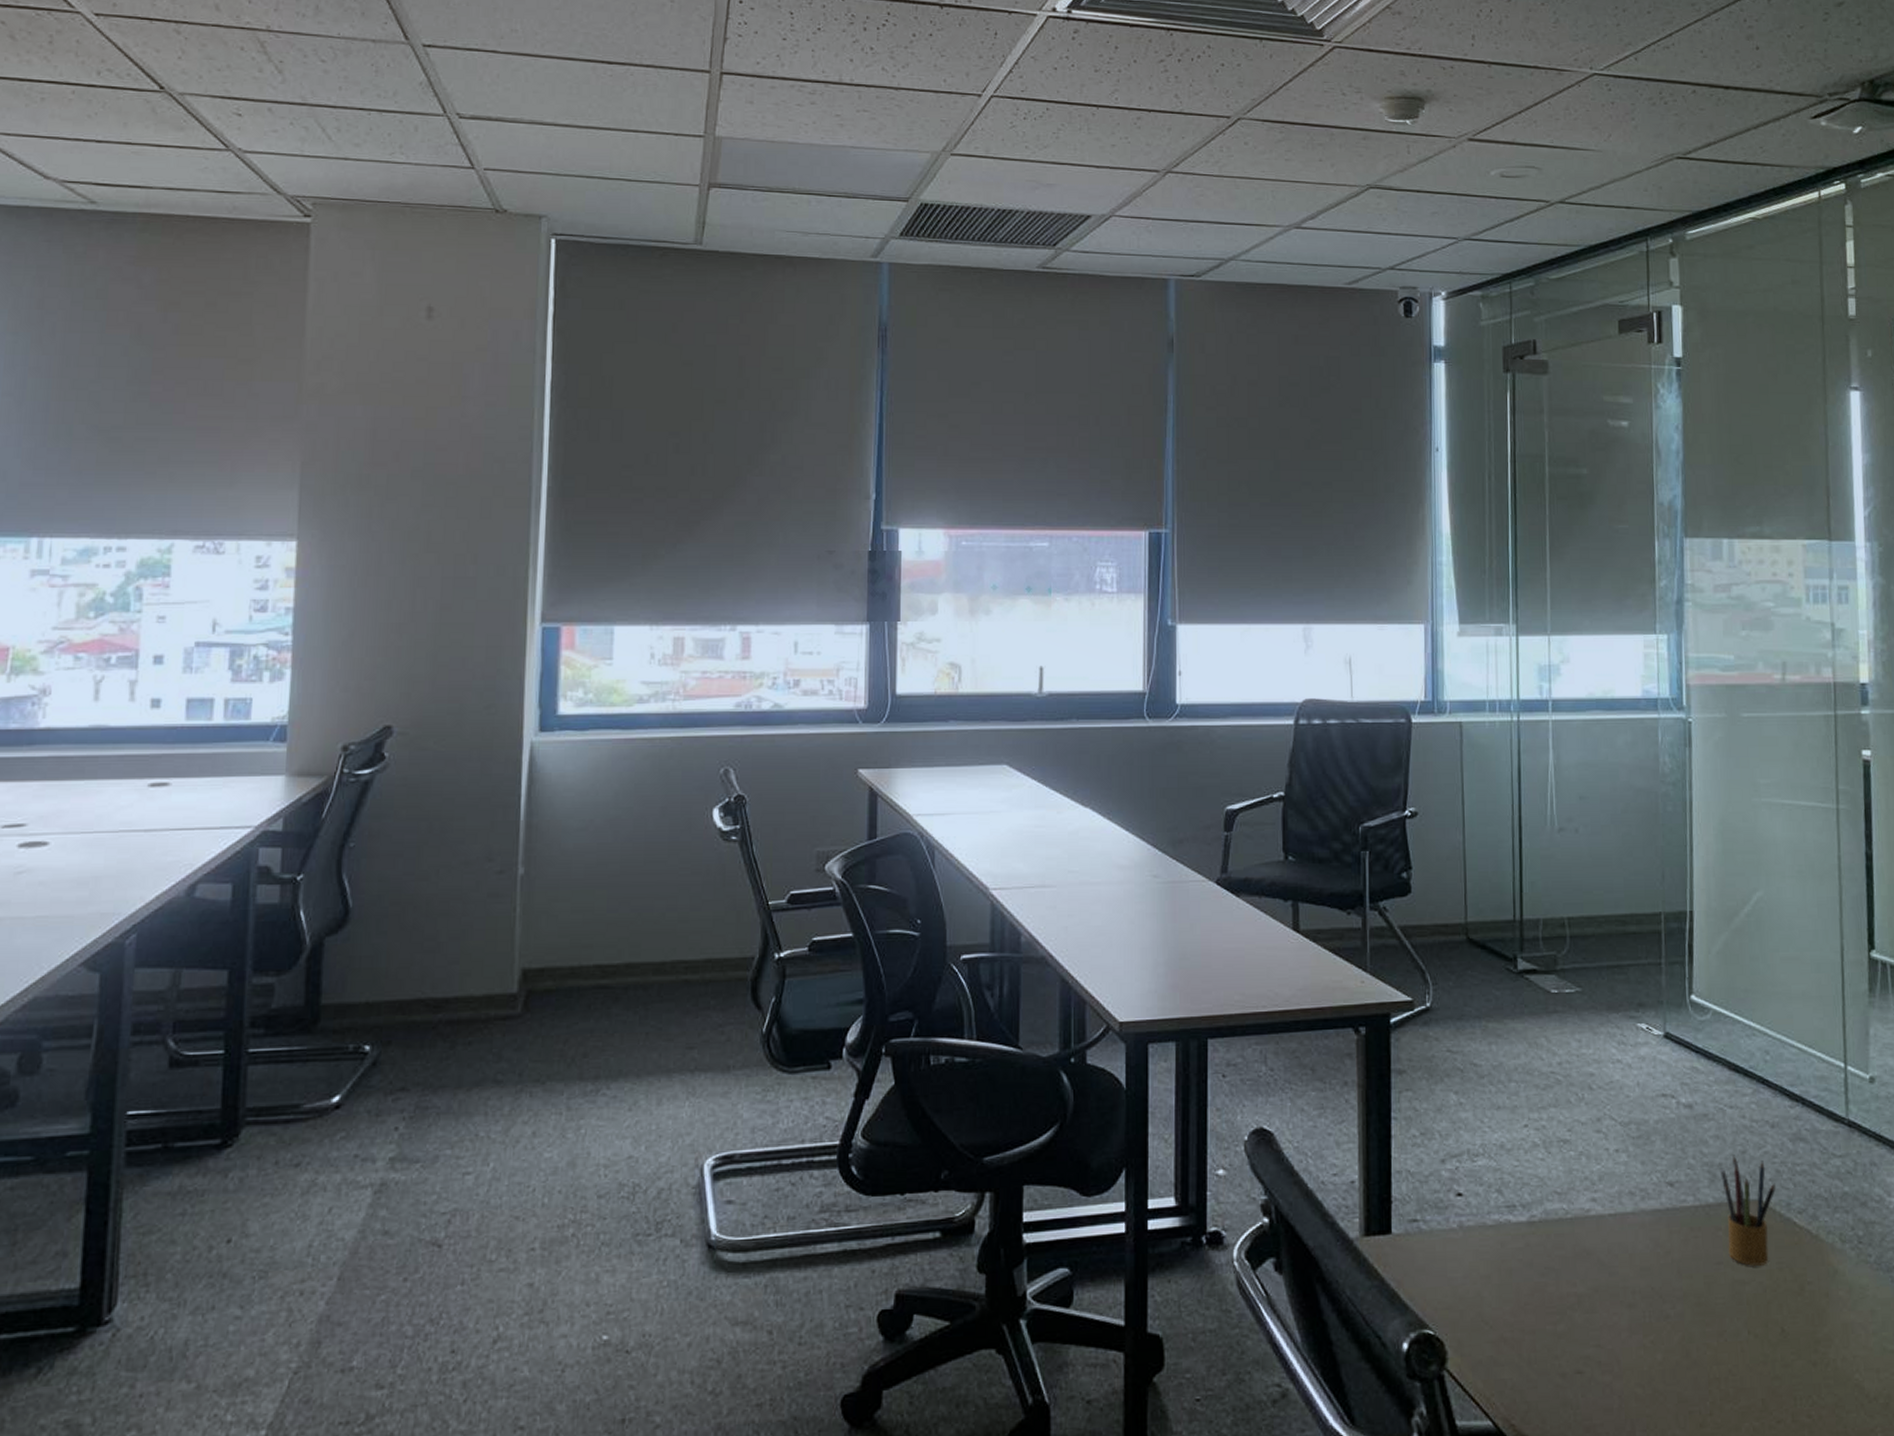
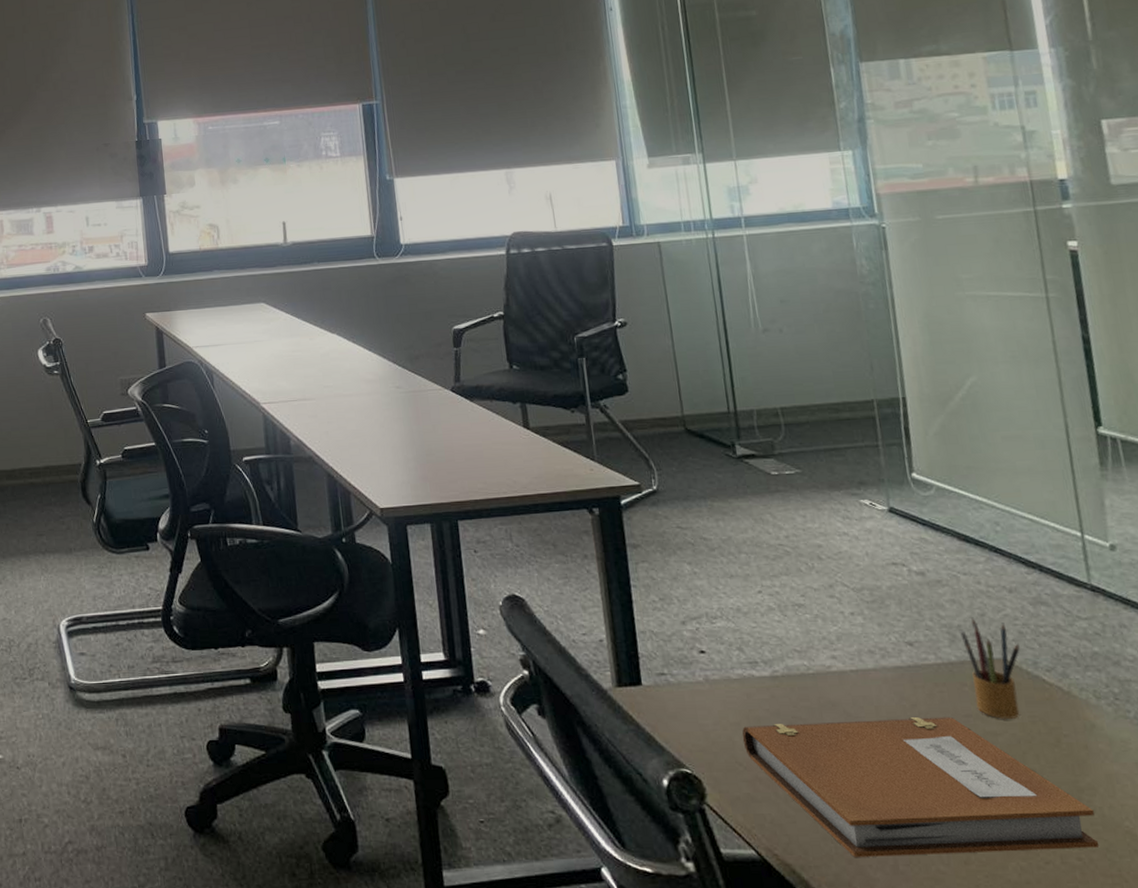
notebook: none [1491,1264,1828,1424] -> present [742,716,1099,857]

